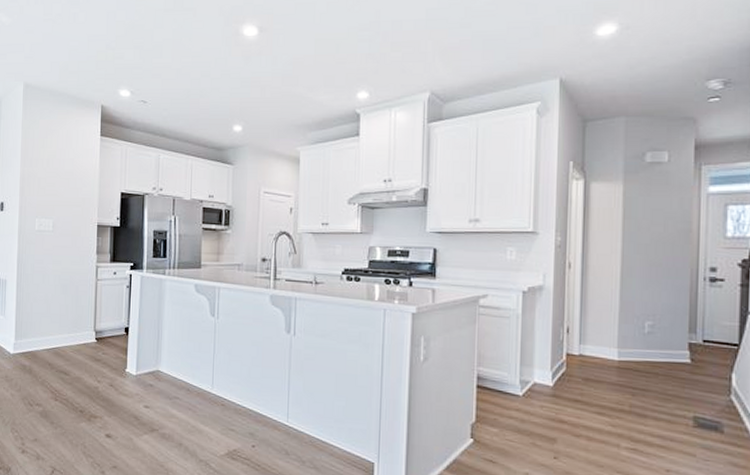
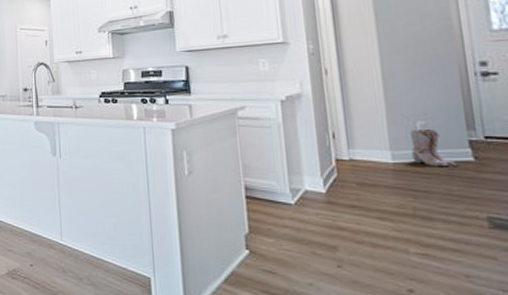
boots: none [636,328,676,368] -> present [409,128,458,167]

